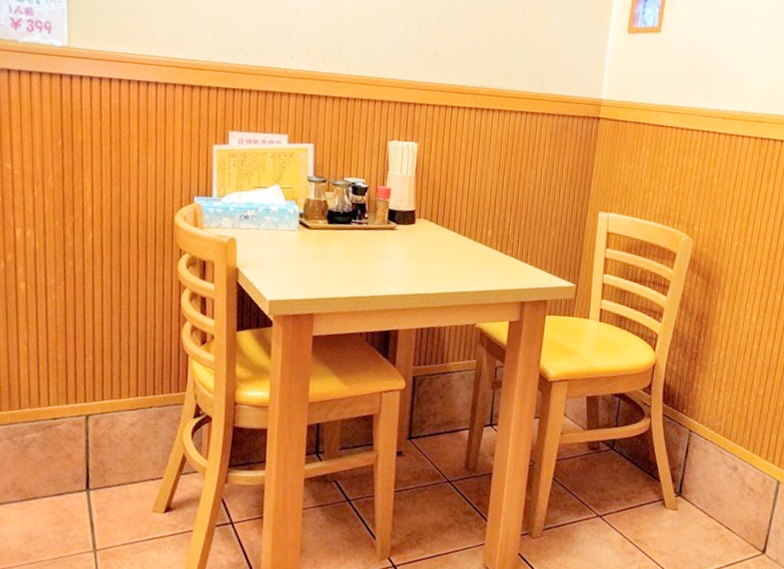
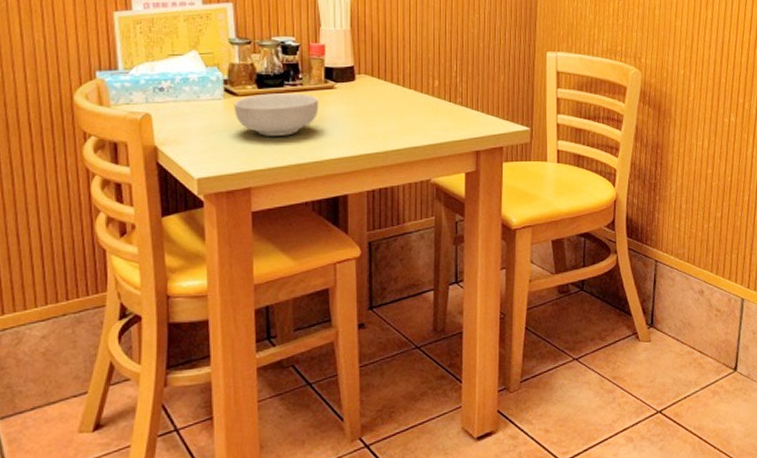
cereal bowl: none [306,229,381,270] -> present [233,93,319,136]

